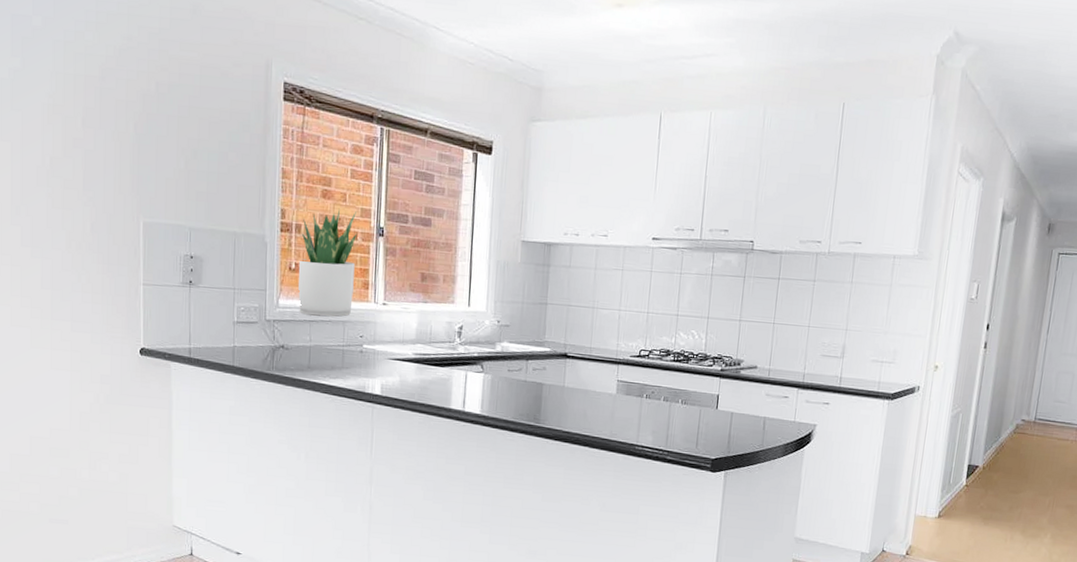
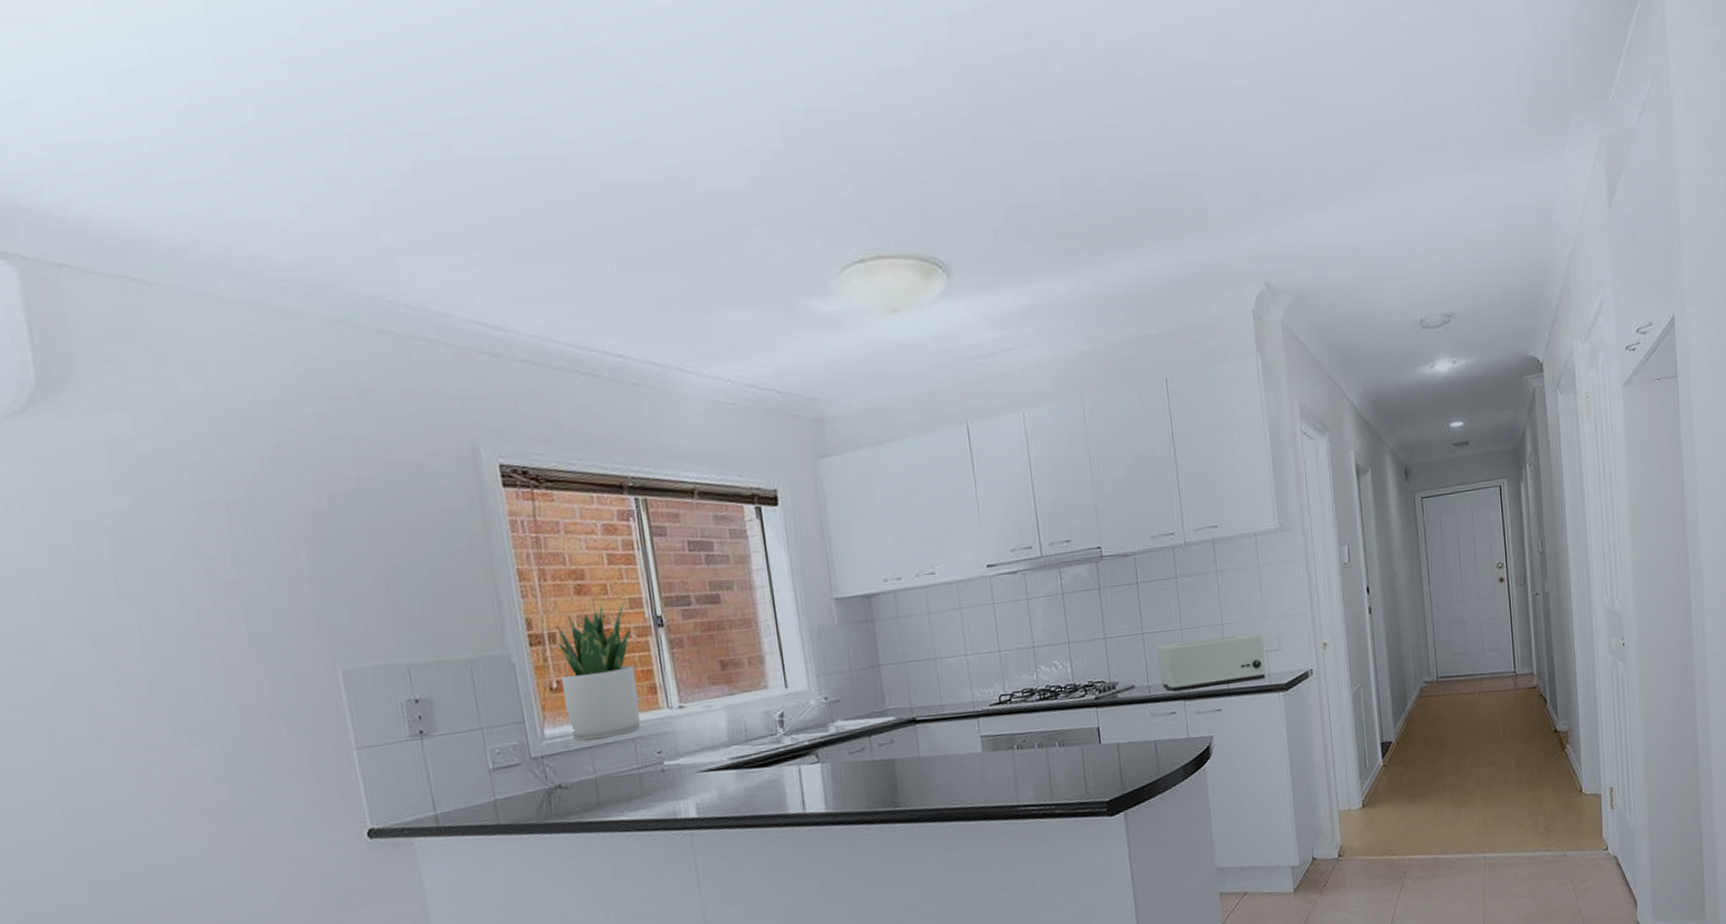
toaster: none [780,336,881,386] -> present [1157,633,1267,692]

